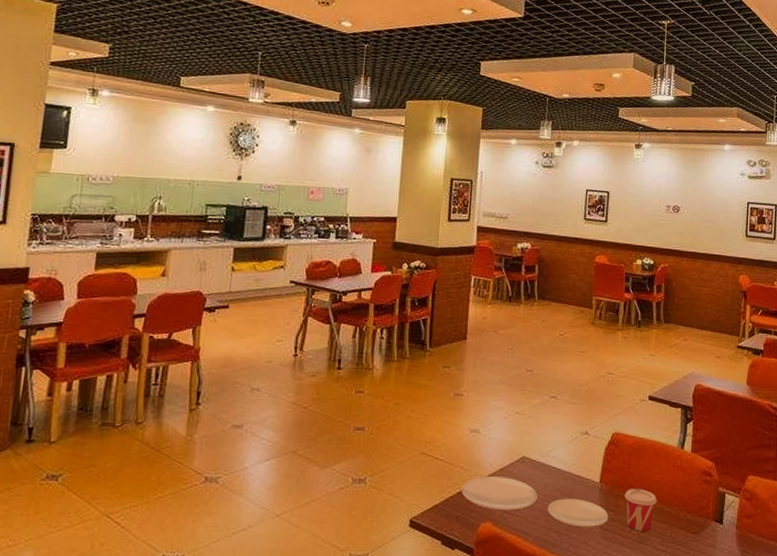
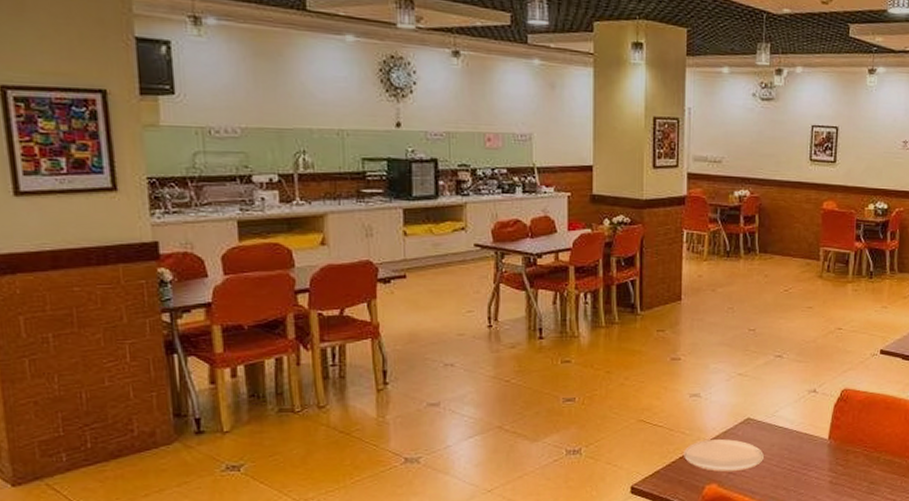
plate: present [548,498,609,528] -> none [775,456,838,484]
cup: present [624,489,657,531] -> none [854,443,888,483]

